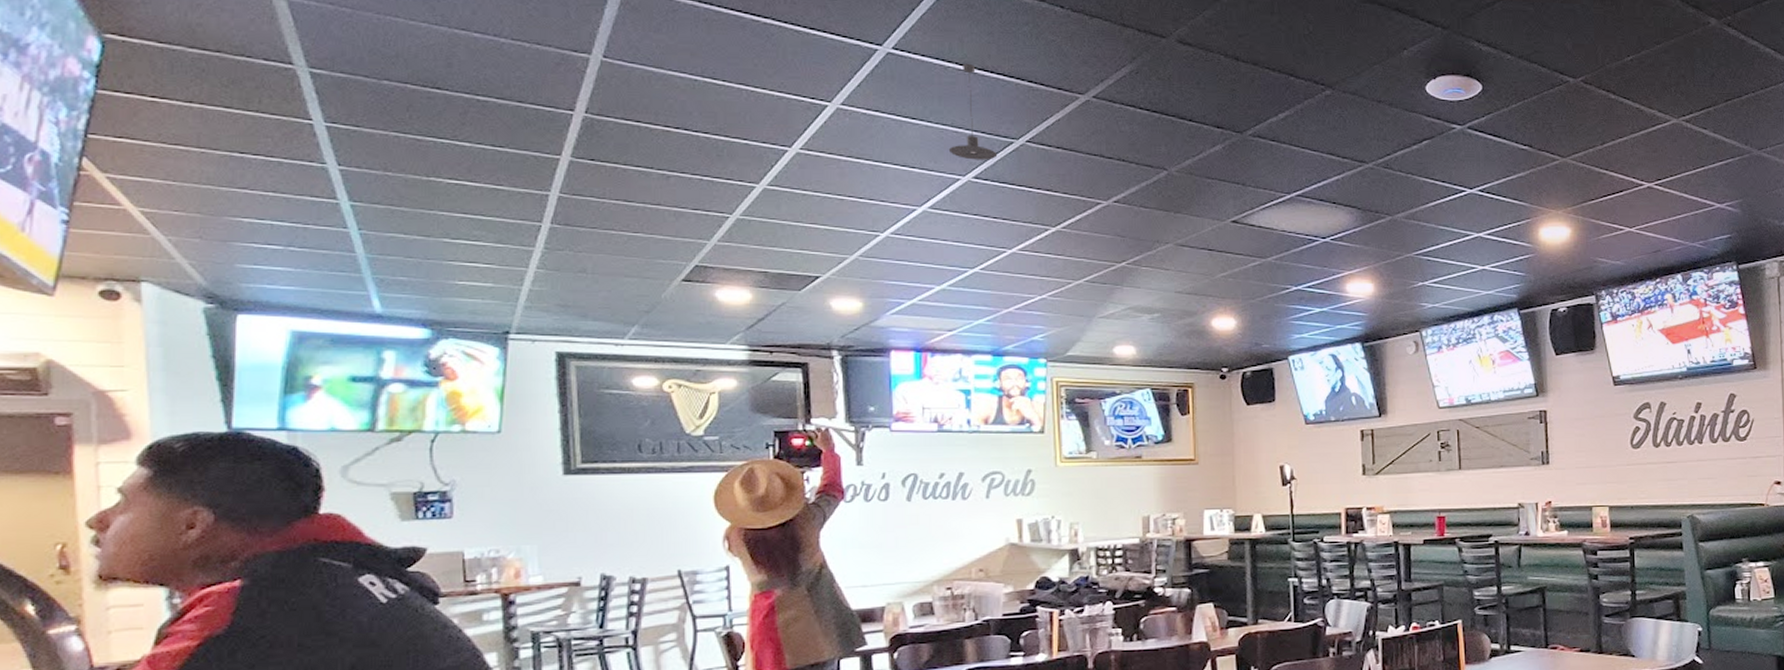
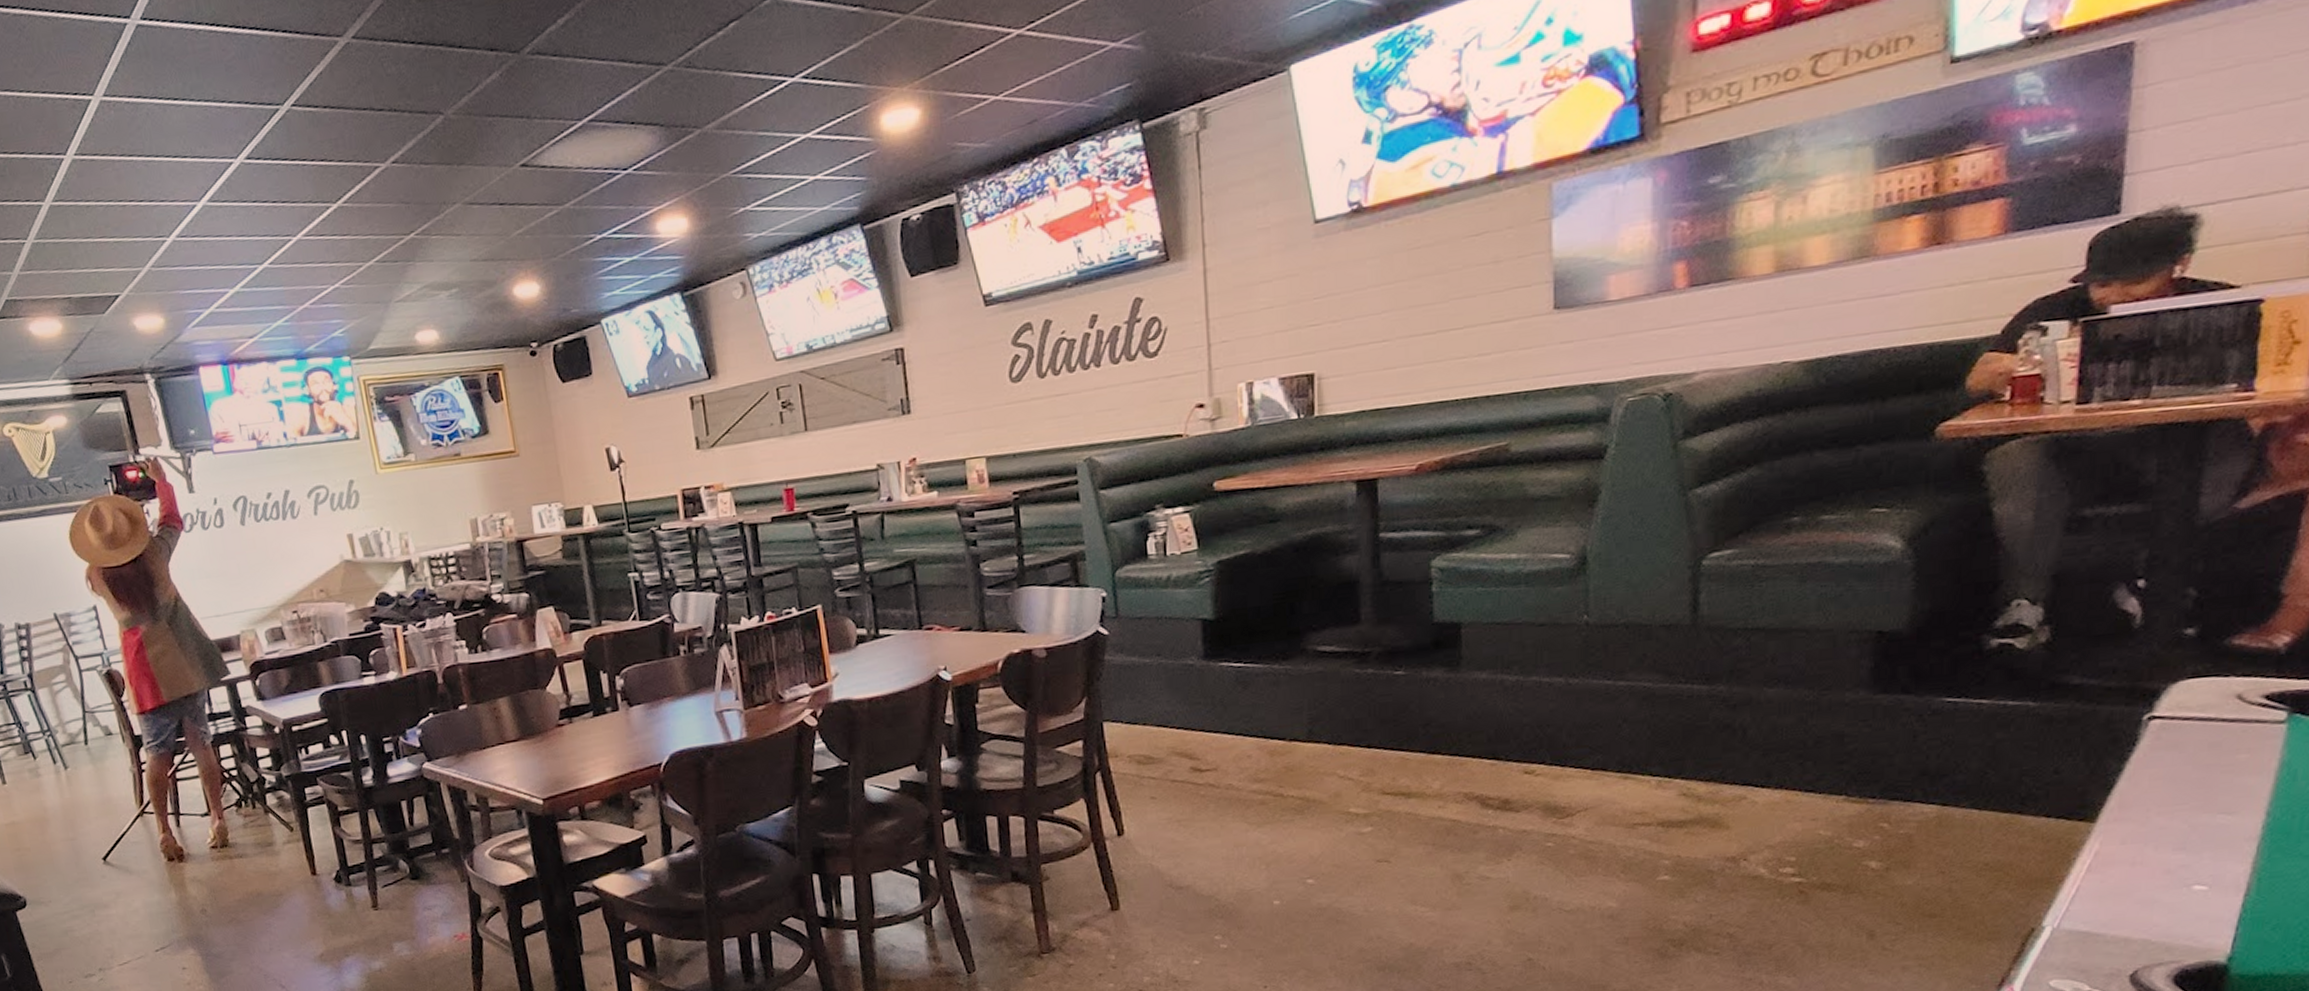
pendant light: present [948,63,998,160] -> none [213,21,266,138]

